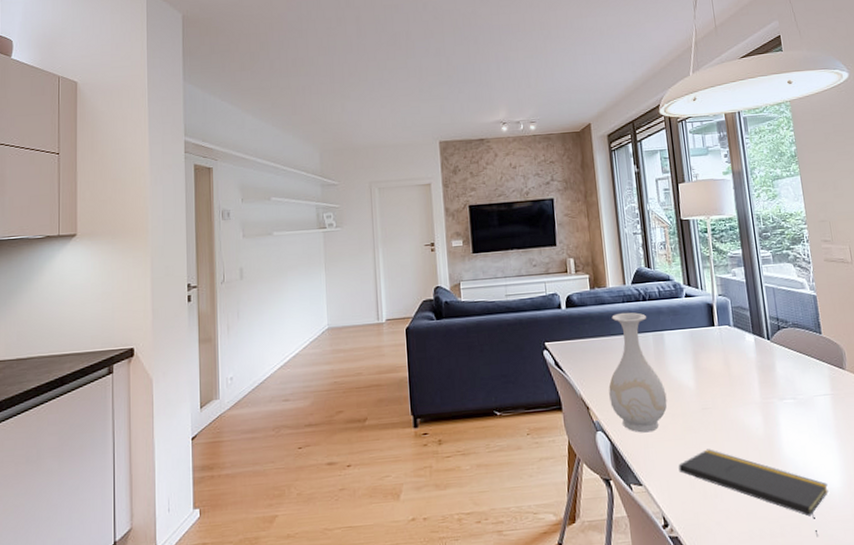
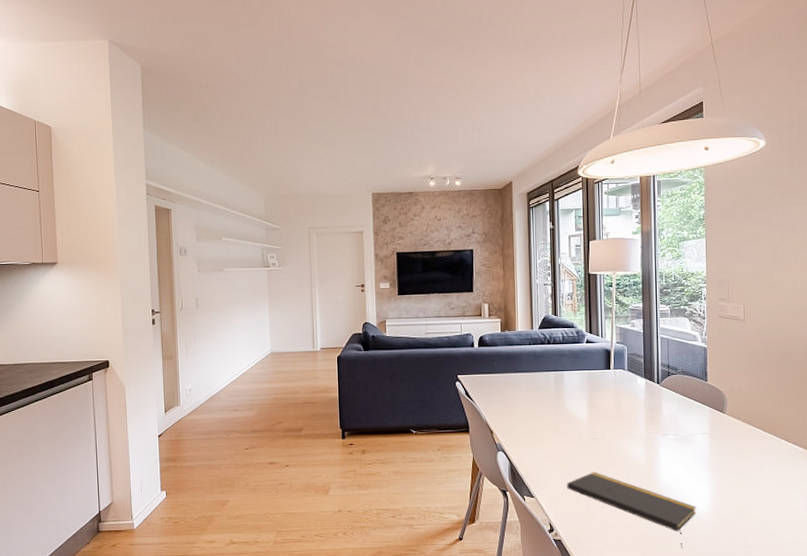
vase: present [608,312,667,433] -> none [511,353,562,455]

